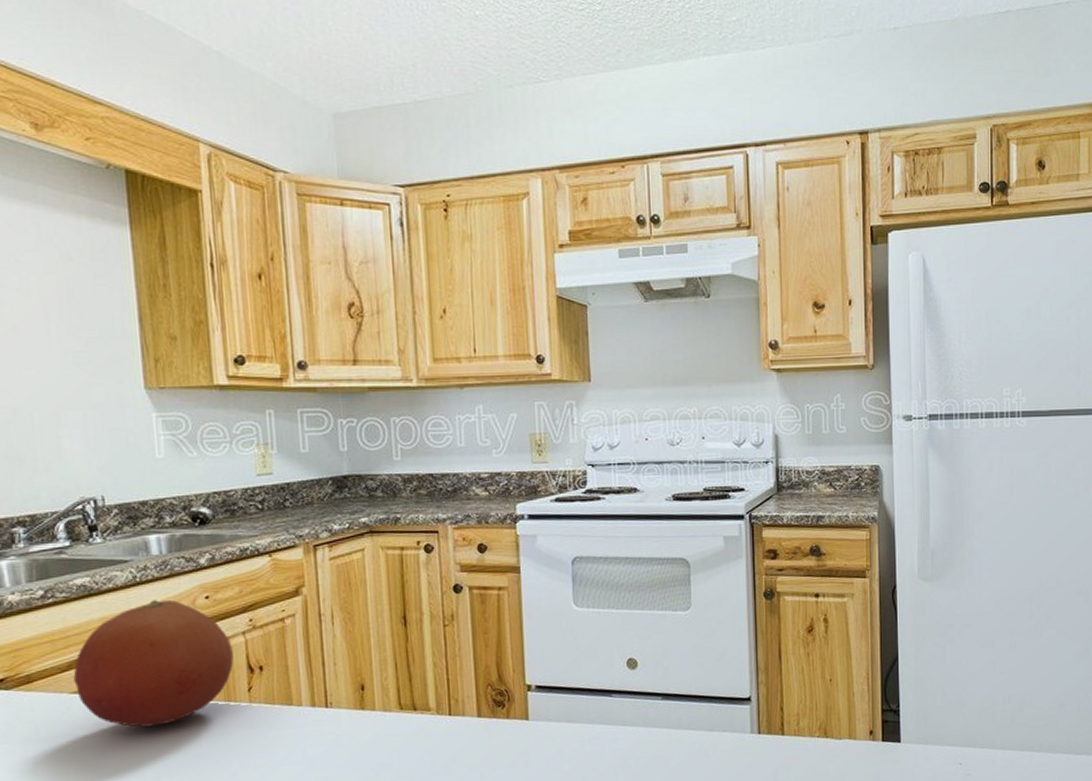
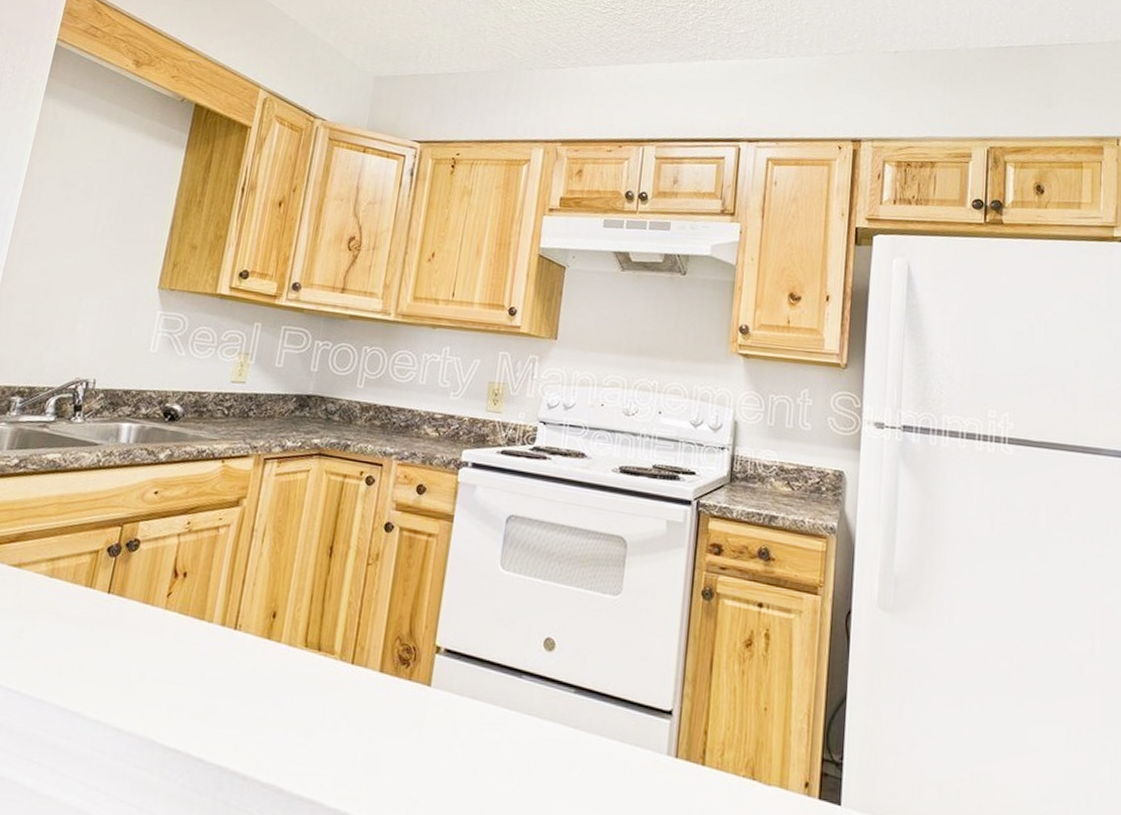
fruit: present [73,600,234,727] -> none [15,486,165,616]

